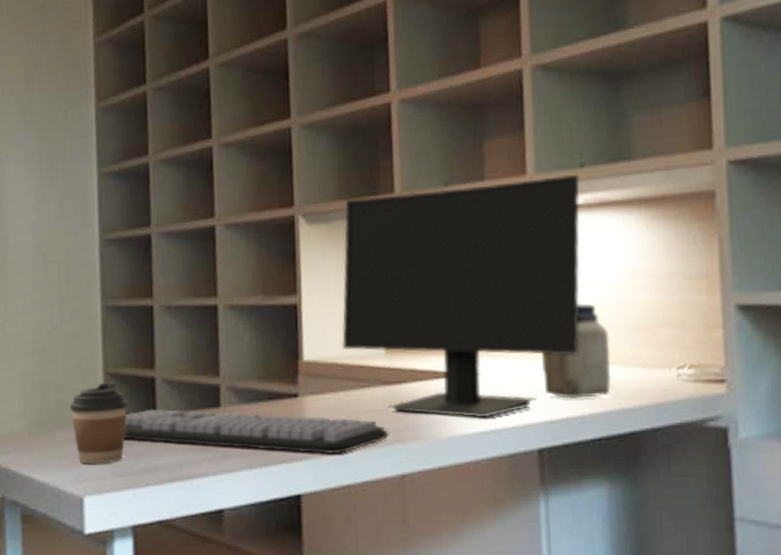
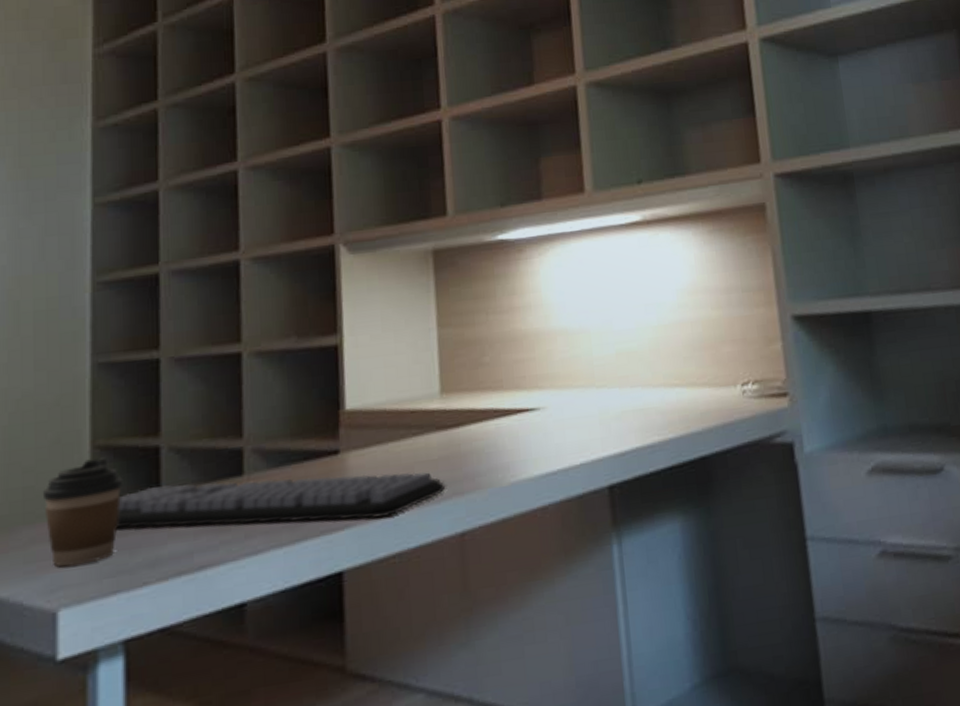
computer monitor: present [341,174,580,418] -> none [389,190,646,460]
jar: present [542,302,611,398] -> none [608,322,679,427]

